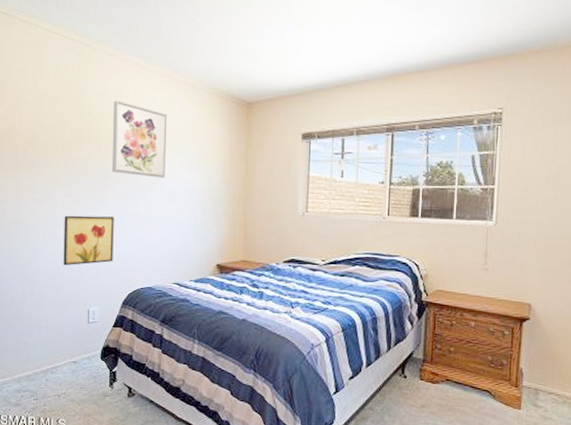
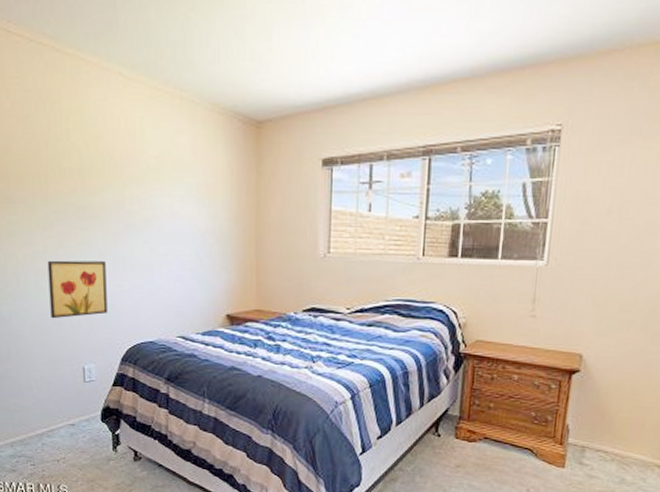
wall art: present [111,100,168,178] -> none [96,120,162,215]

